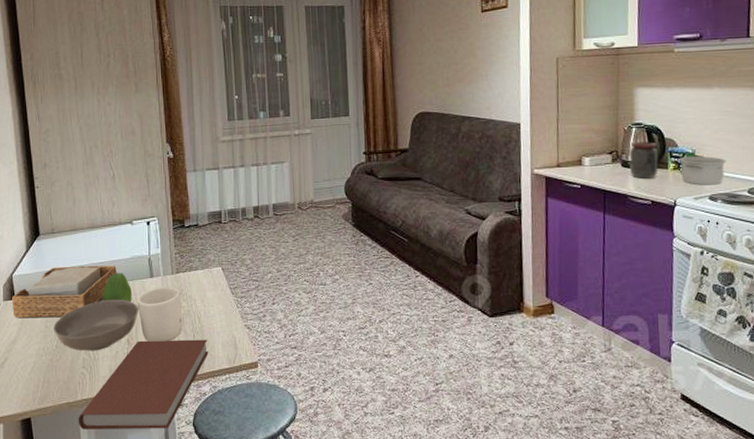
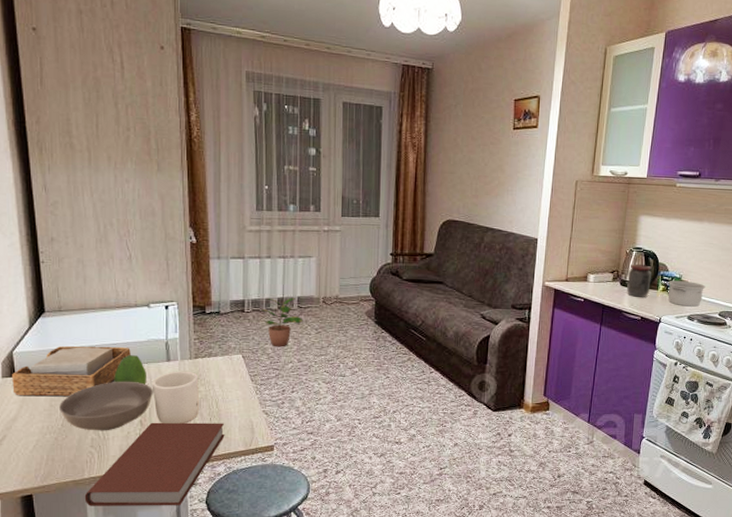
potted plant: none [235,206,280,258] -> present [259,297,303,347]

